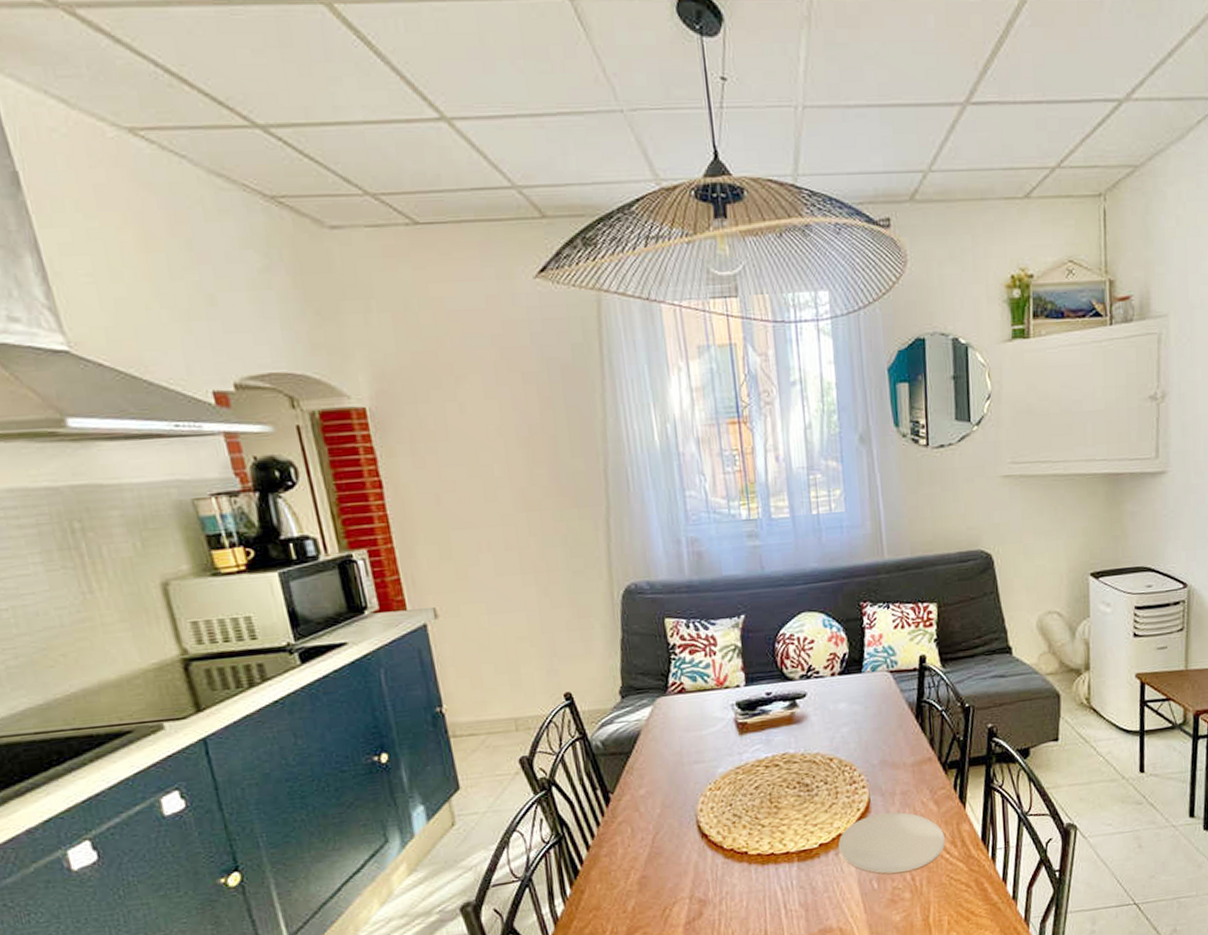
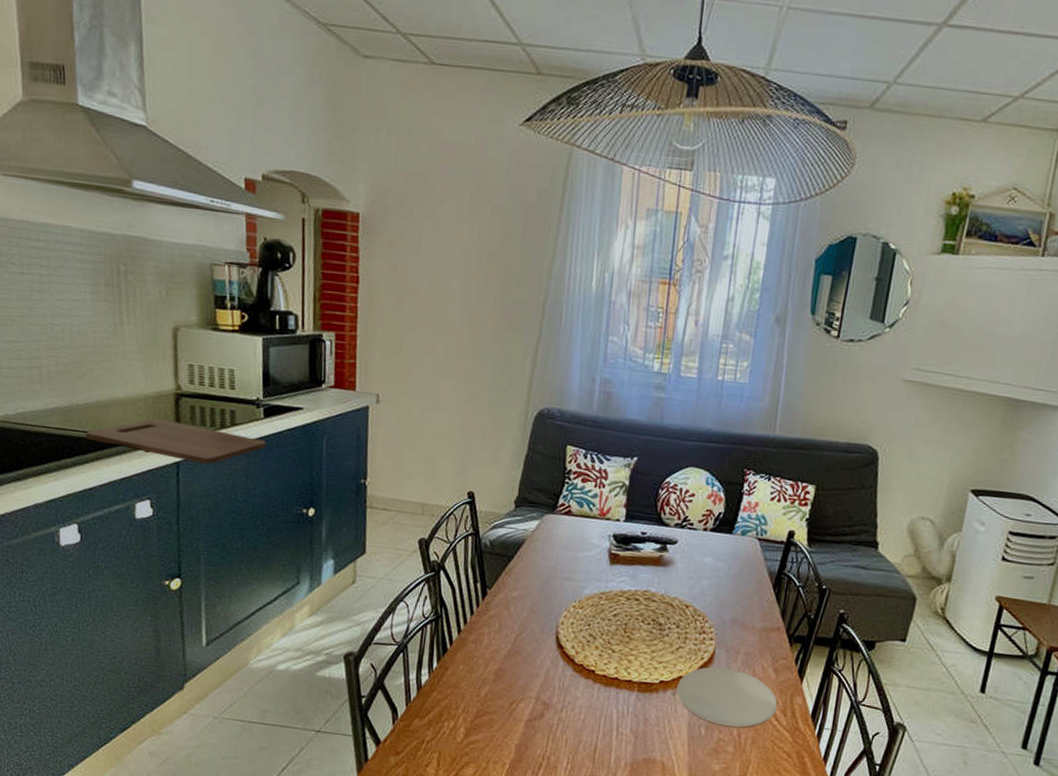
cutting board: none [76,689,311,738] -> present [86,418,266,465]

